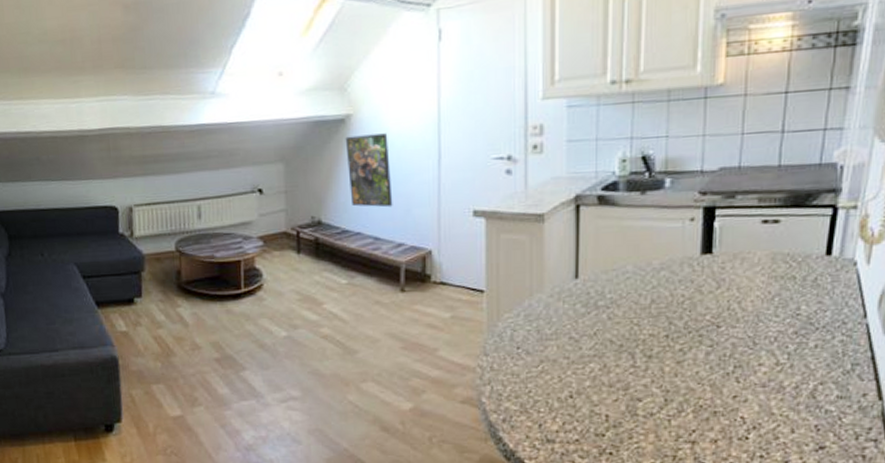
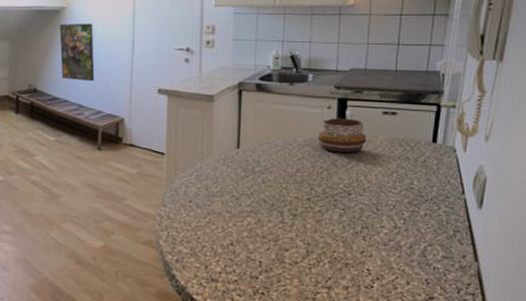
decorative bowl: none [677,231,741,276] -> present [317,118,367,153]

